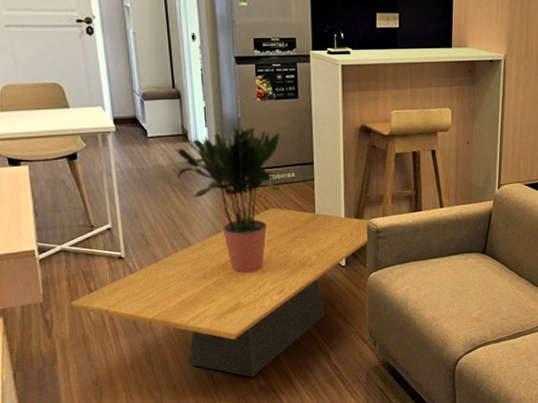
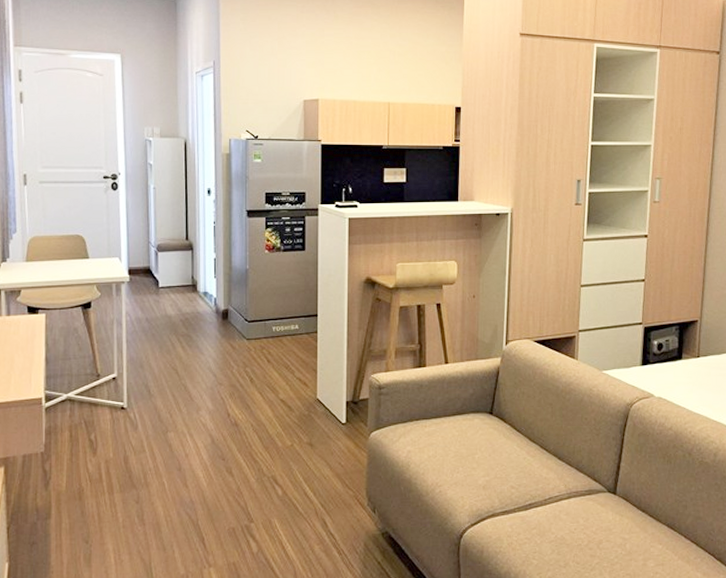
coffee table: present [71,208,372,378] -> none [70,360,374,543]
potted plant: present [175,123,281,273] -> none [183,275,286,428]

